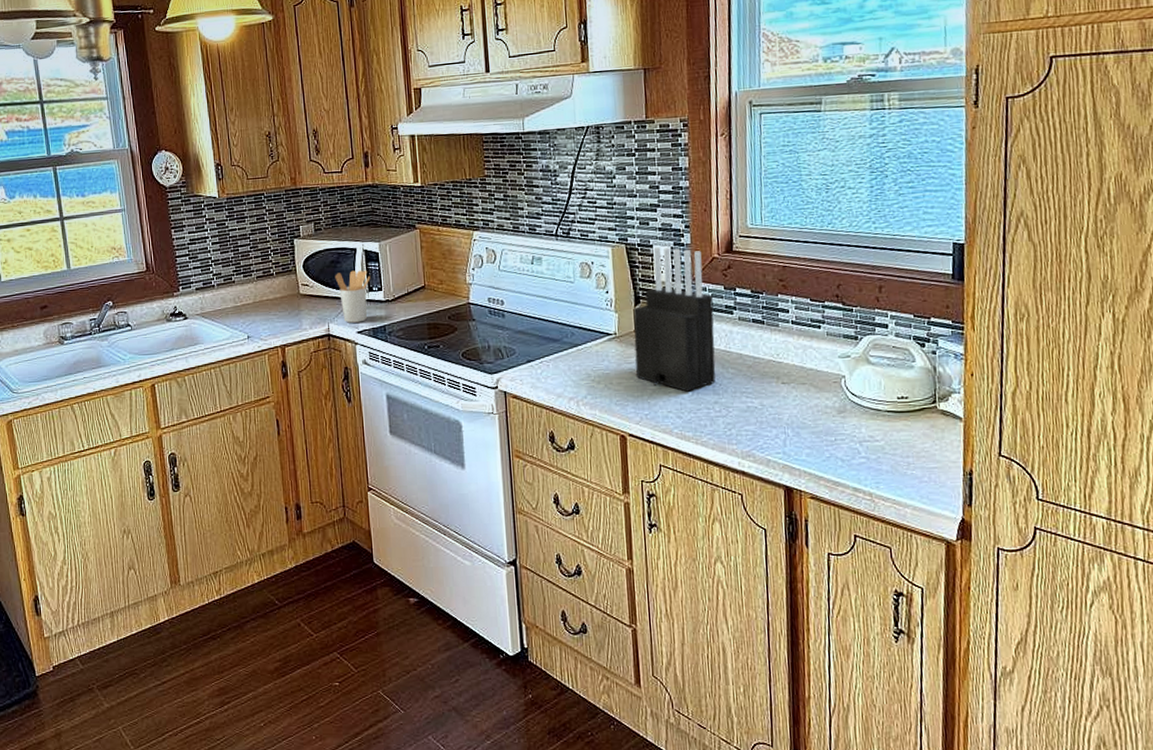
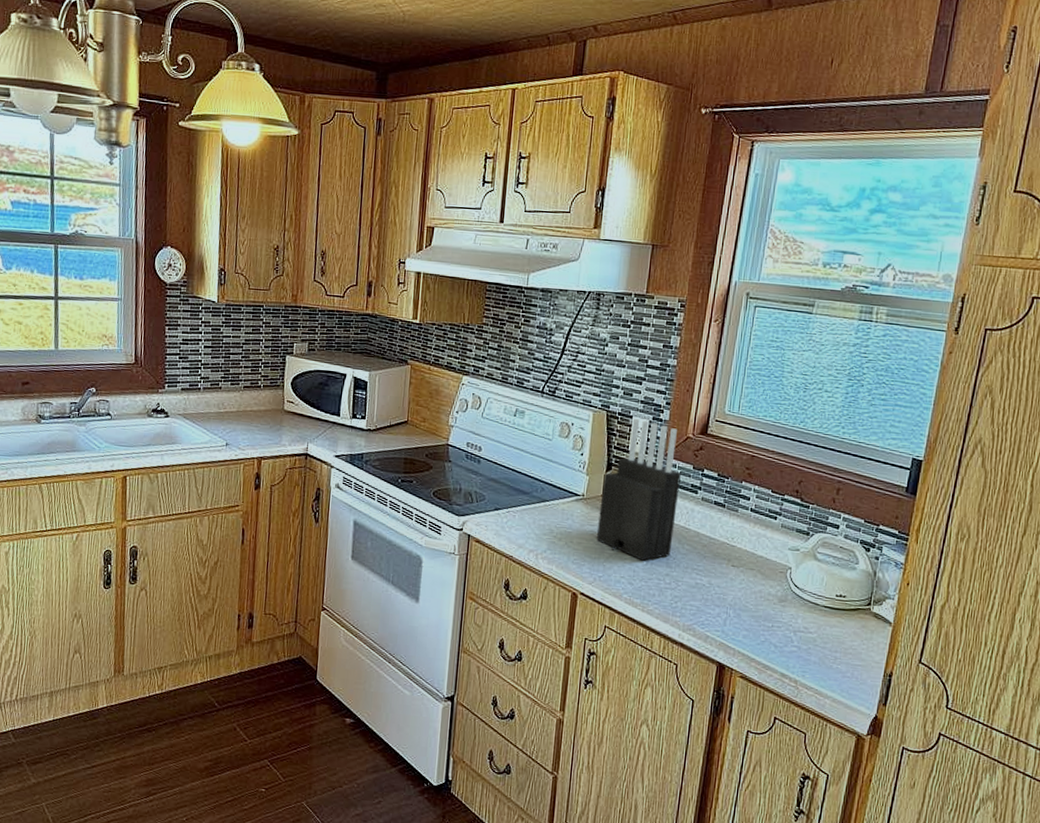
utensil holder: present [335,270,370,323] -> none [321,395,356,447]

